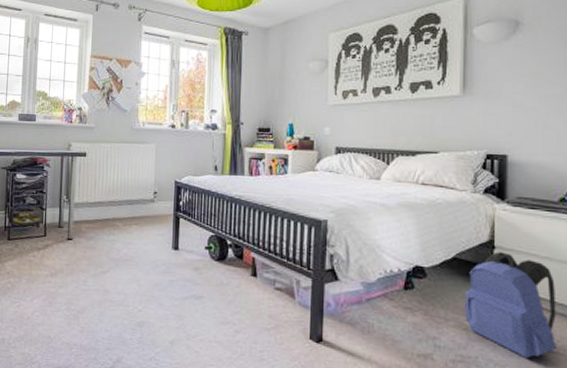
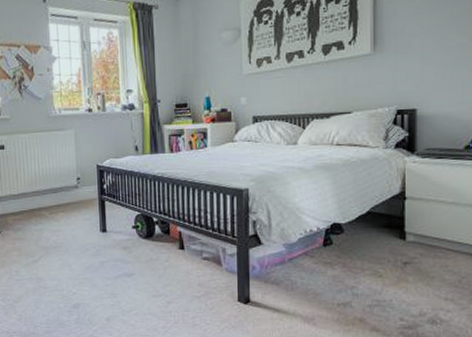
backpack: present [464,252,556,358] -> none [378,202,462,296]

